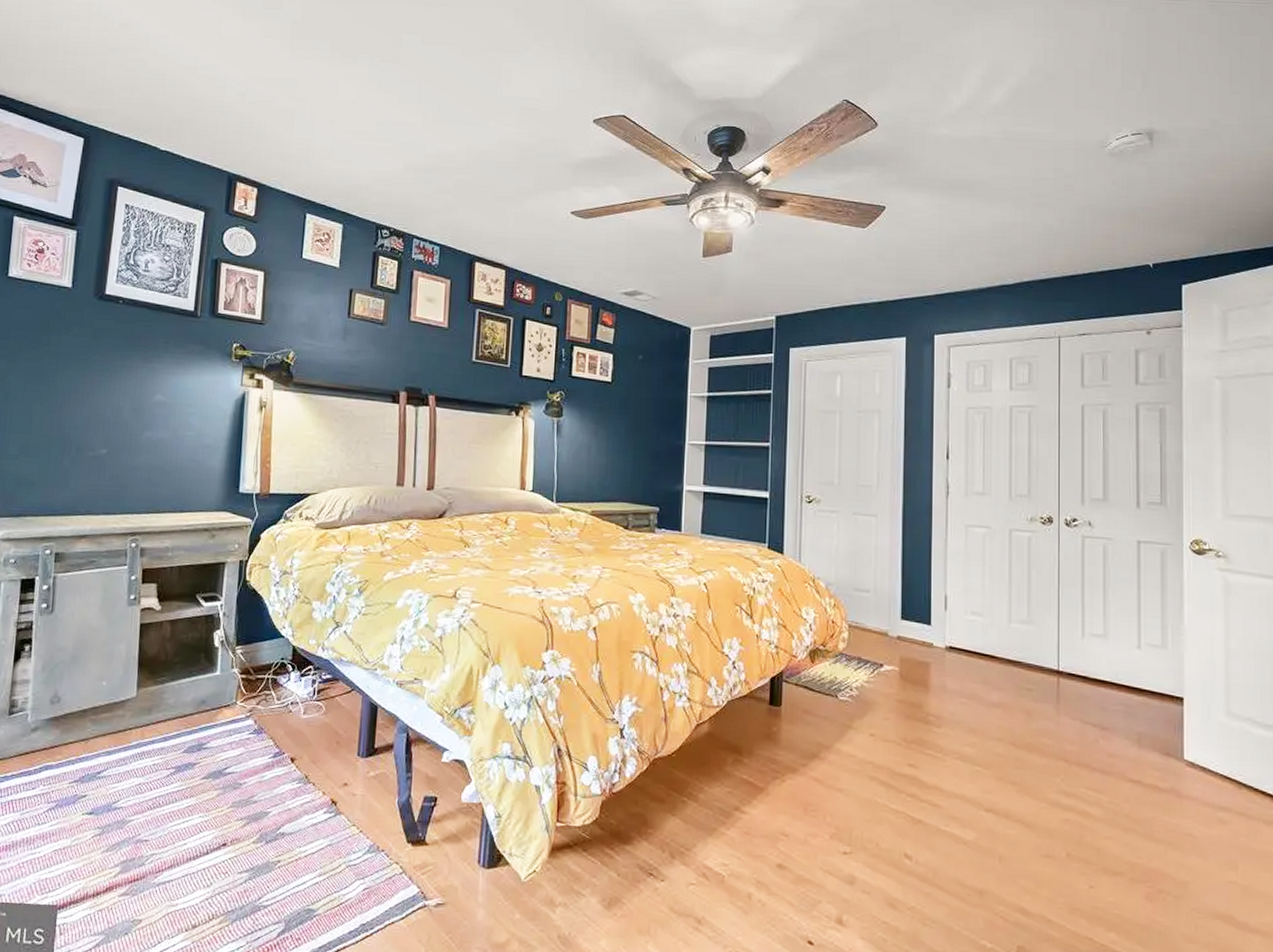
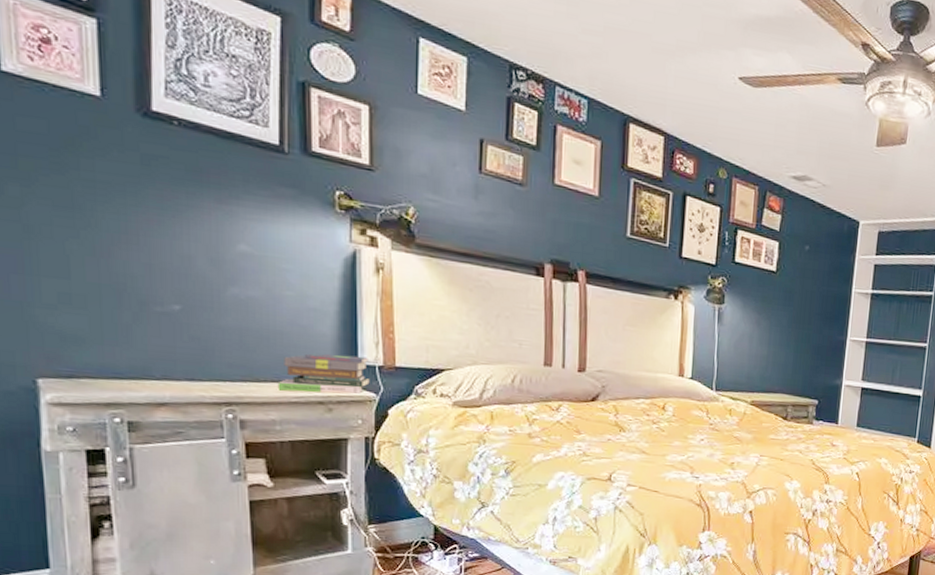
books: none [173,485,248,521] -> present [277,353,370,395]

